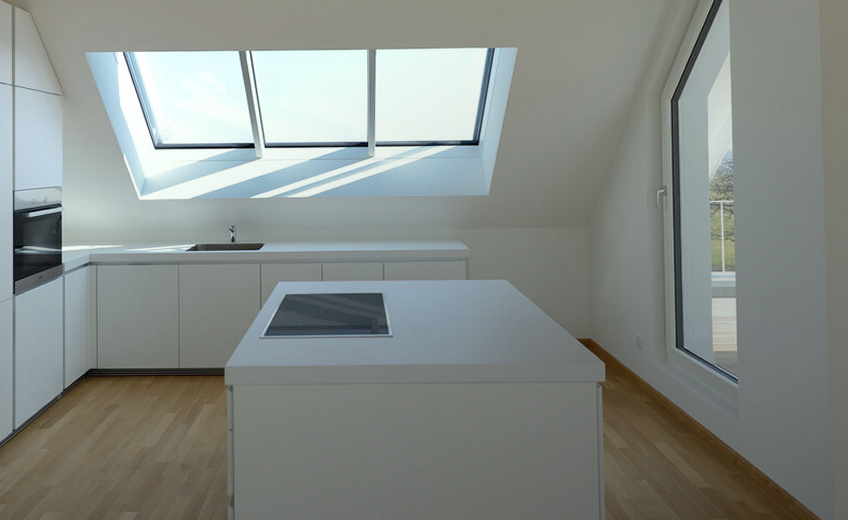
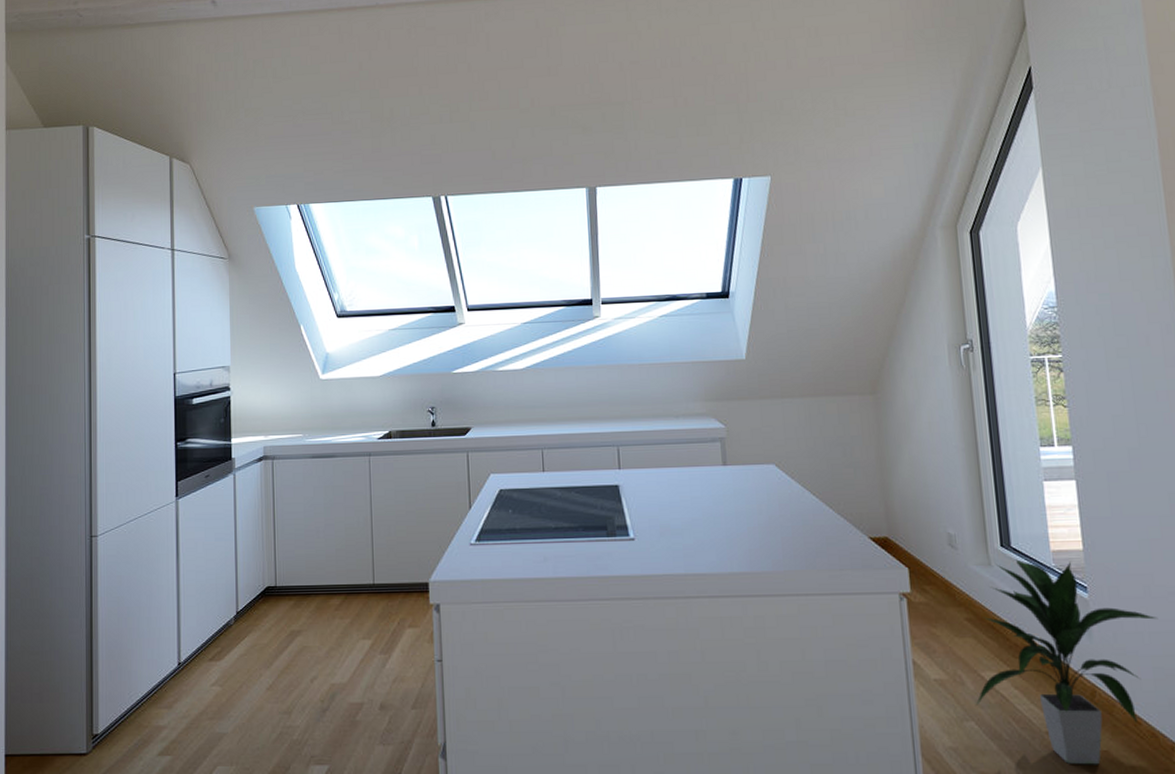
indoor plant: none [648,357,788,513] -> present [975,559,1159,765]

